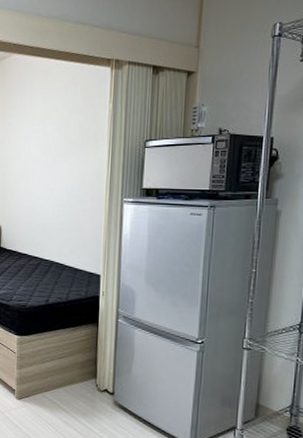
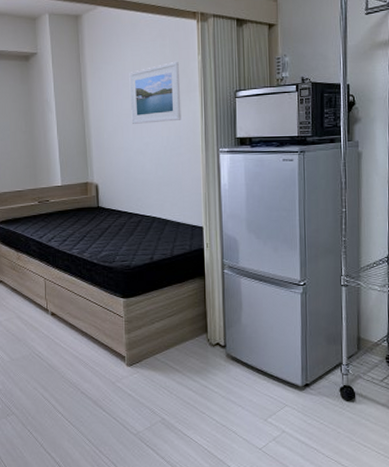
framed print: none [37,108,89,170] -> present [129,61,181,124]

